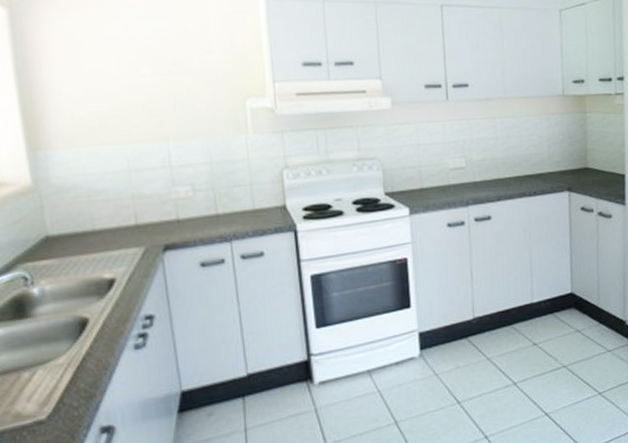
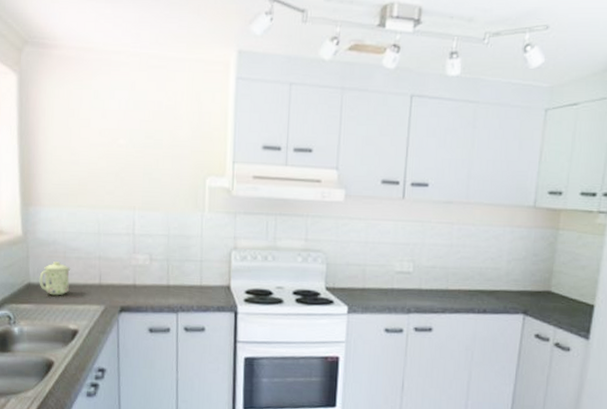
mug: none [59,207,99,246] -> present [39,261,71,296]

